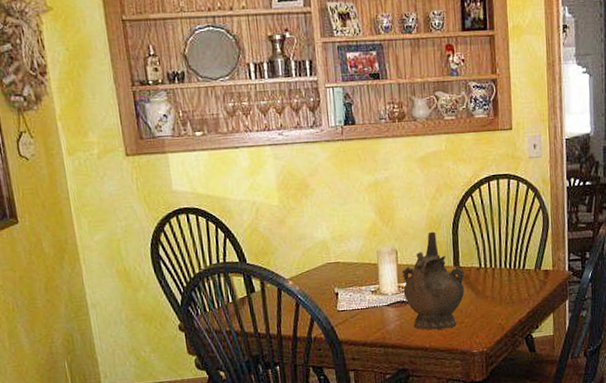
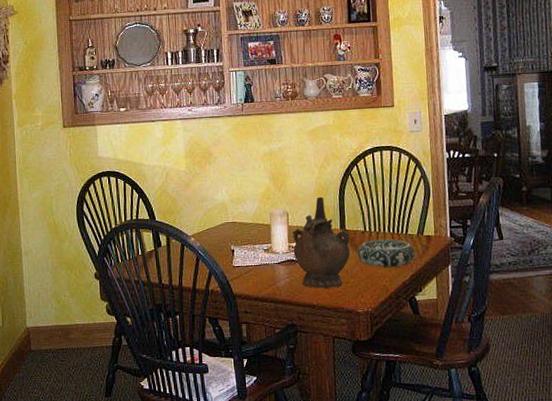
decorative bowl: none [472,275,533,305] -> present [357,239,416,267]

